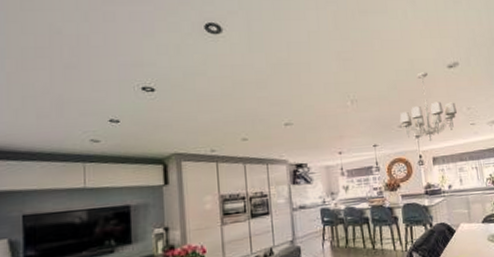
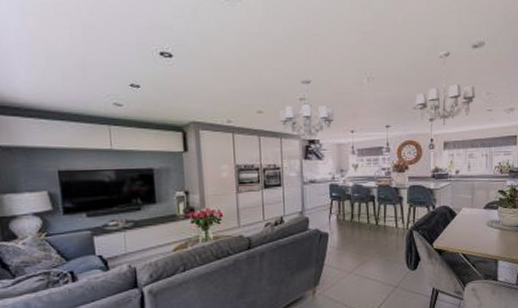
chandelier: none [264,104,321,163] -> present [279,79,334,139]

